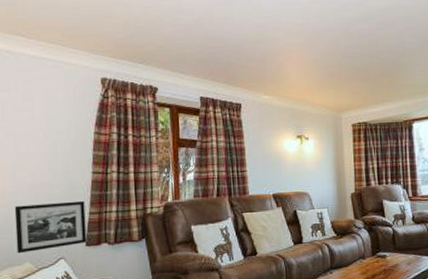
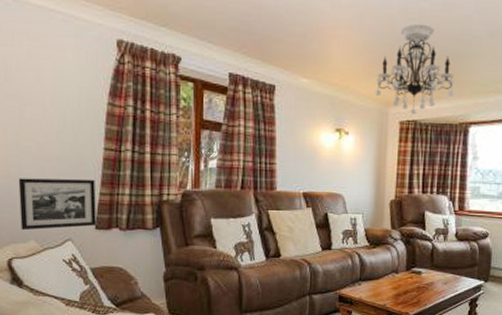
chandelier: none [328,42,397,118] -> present [374,24,455,115]

